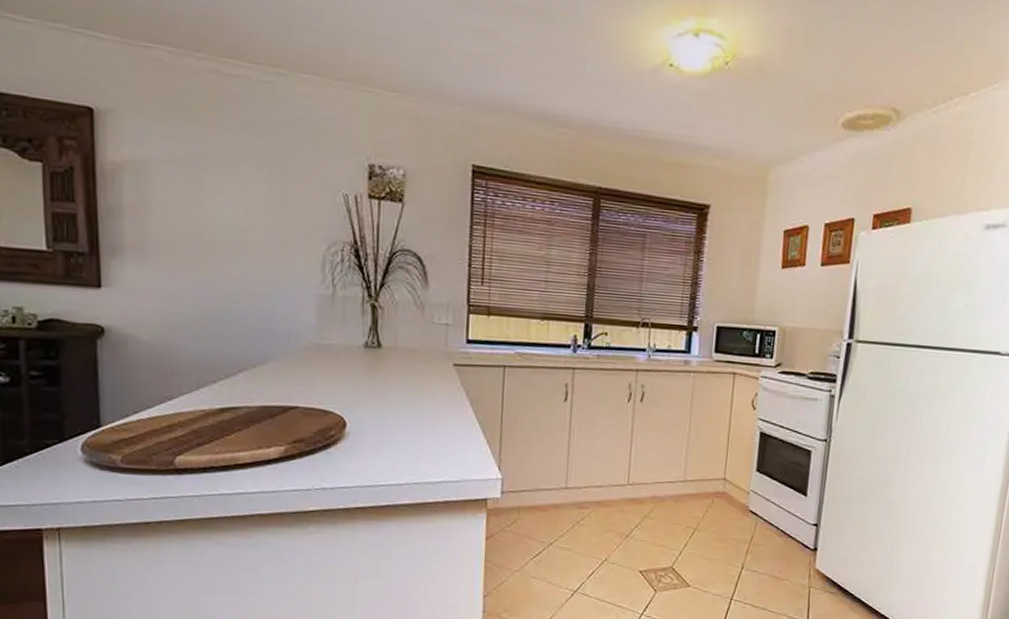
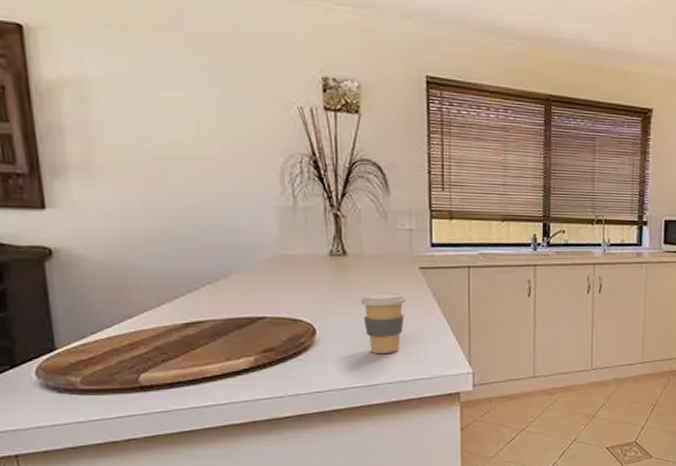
coffee cup: none [392,387,439,452] -> present [360,292,407,353]

